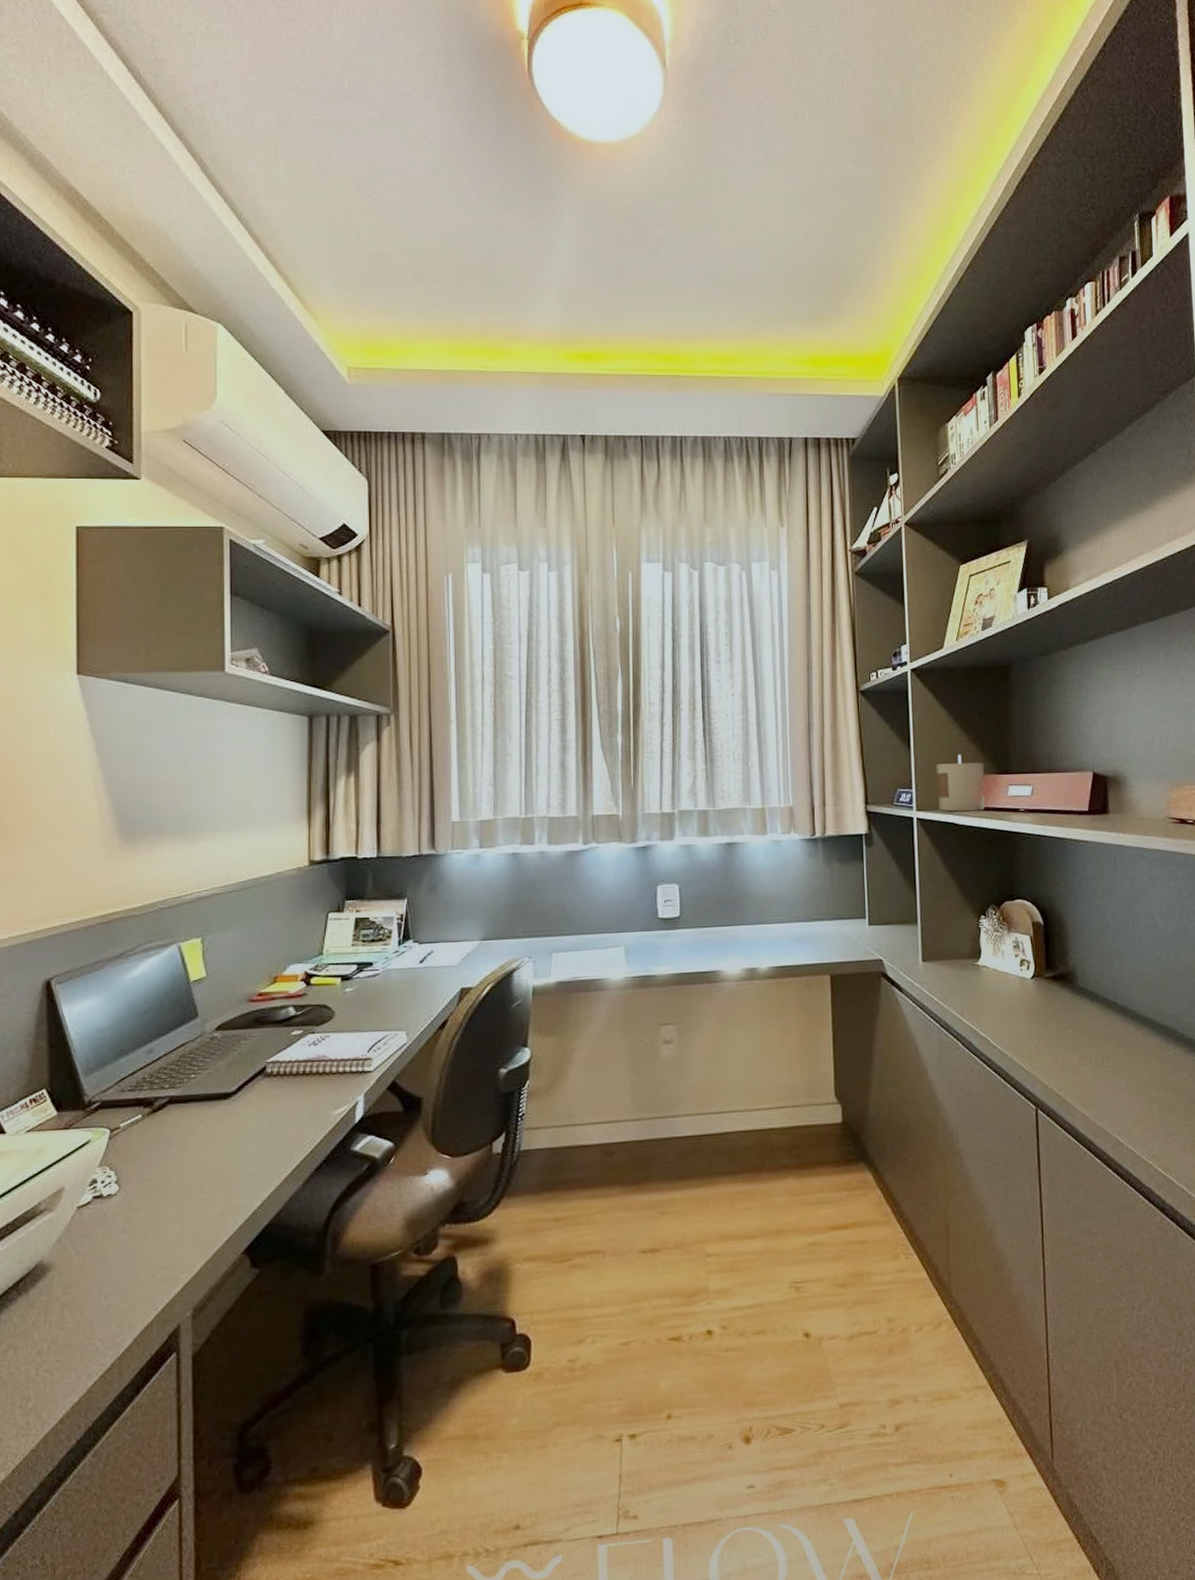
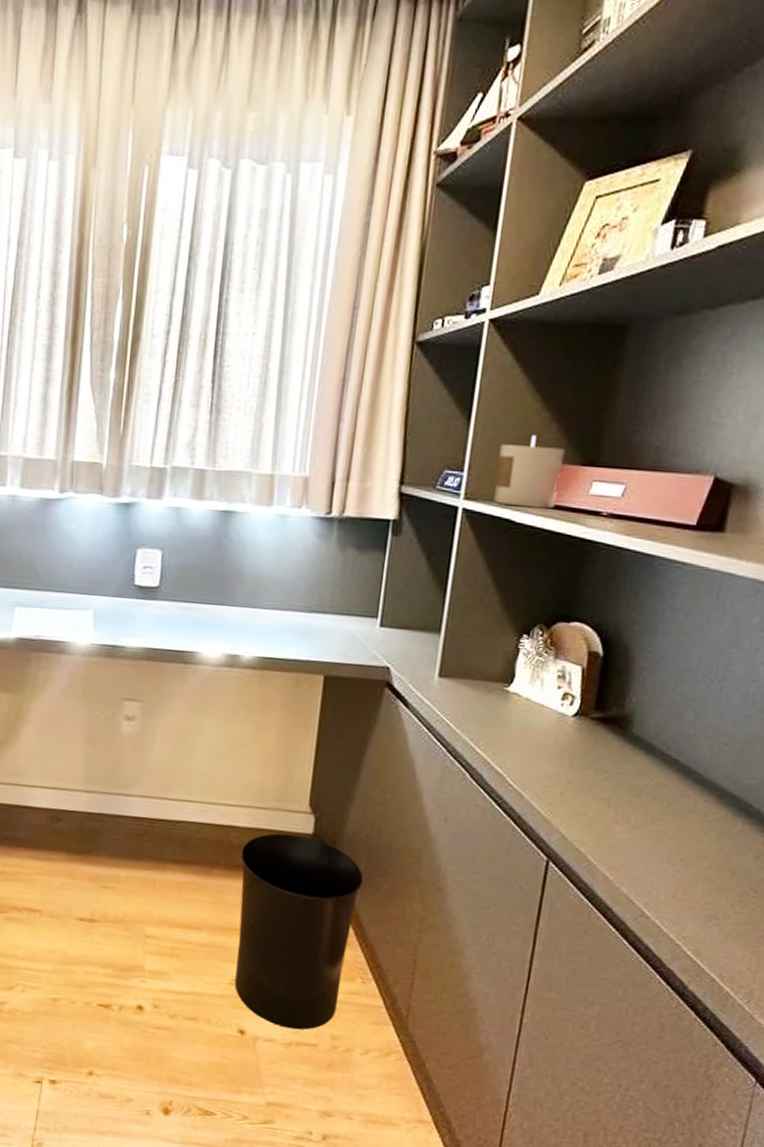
waste bin: none [783,1126,891,1321] -> present [234,833,364,1030]

